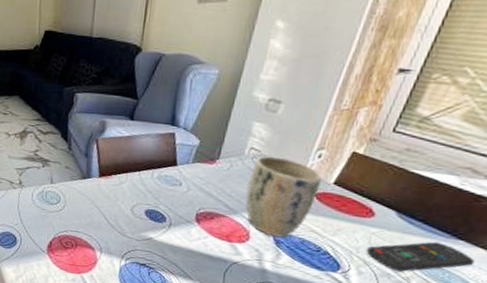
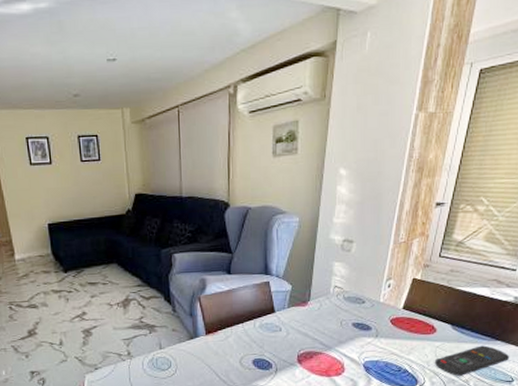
plant pot: present [246,156,322,238] -> none [337,291,393,365]

